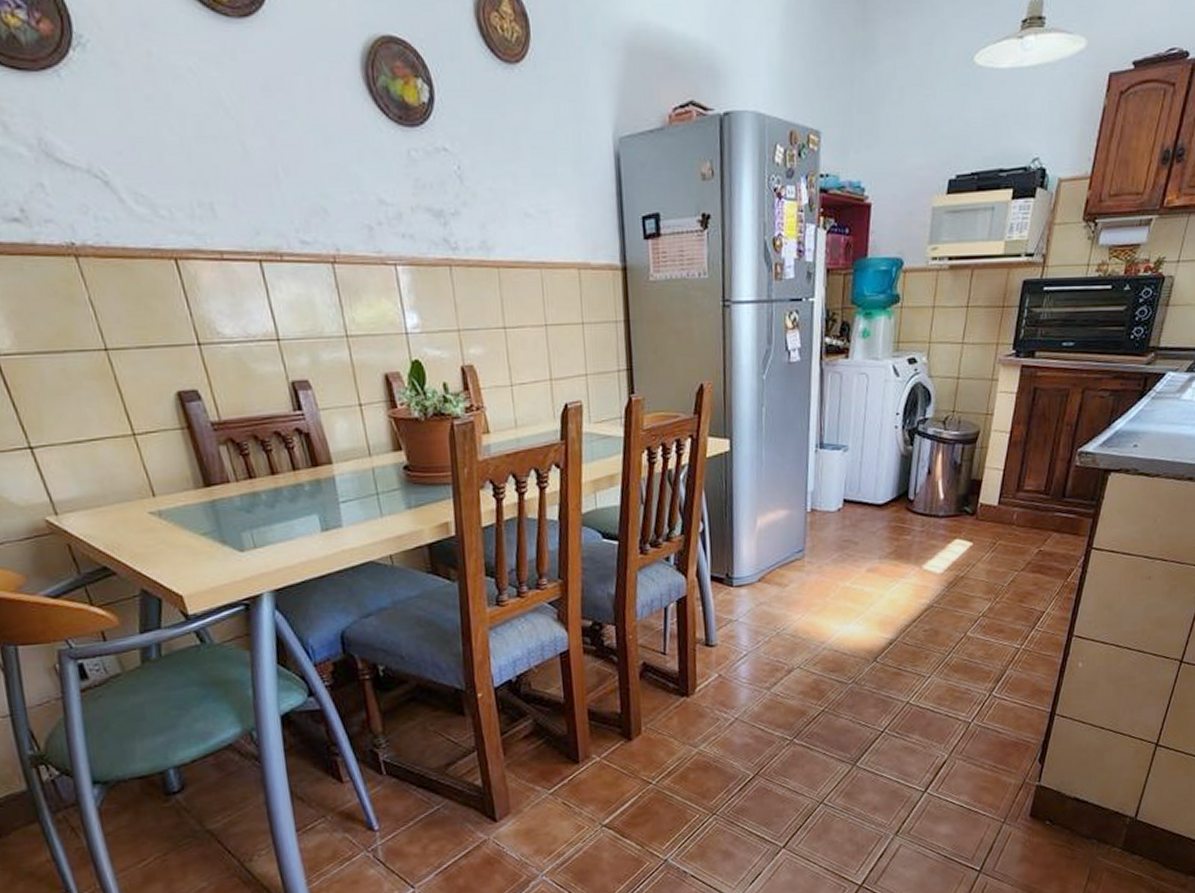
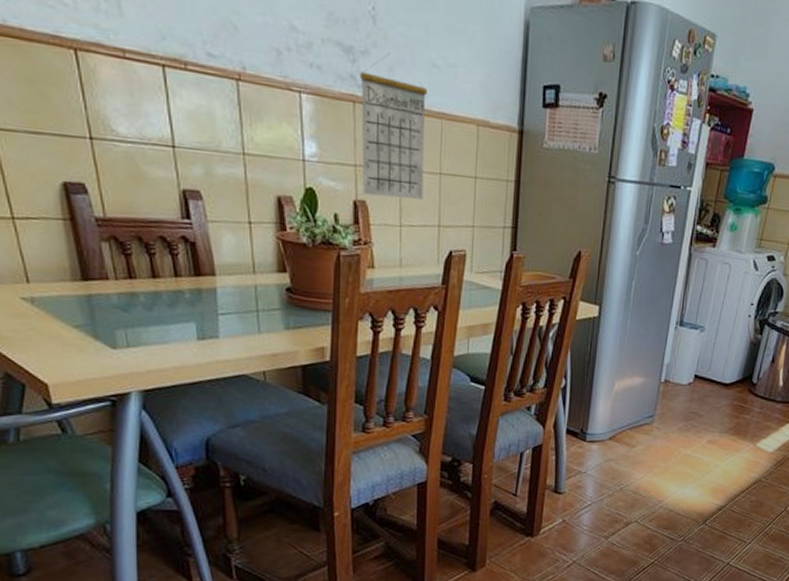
calendar: none [453,209,531,359] -> present [360,52,428,199]

